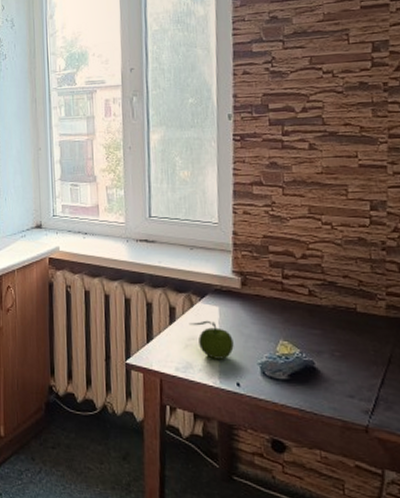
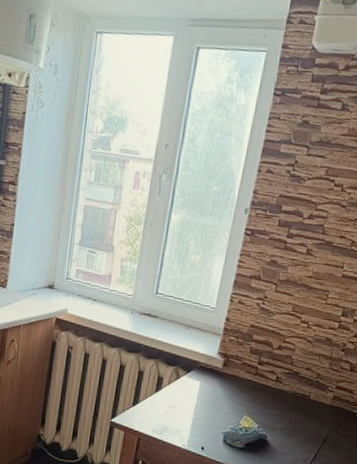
fruit: present [189,320,234,359] -> none [172,392,207,427]

